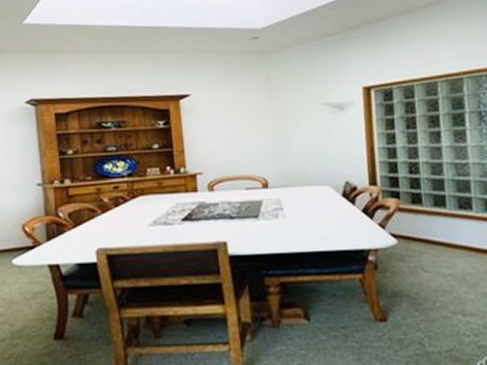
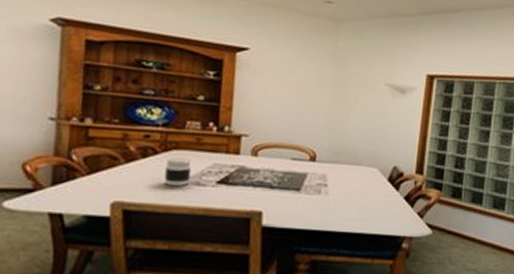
jar: none [136,202,159,229] -> present [164,157,192,187]

